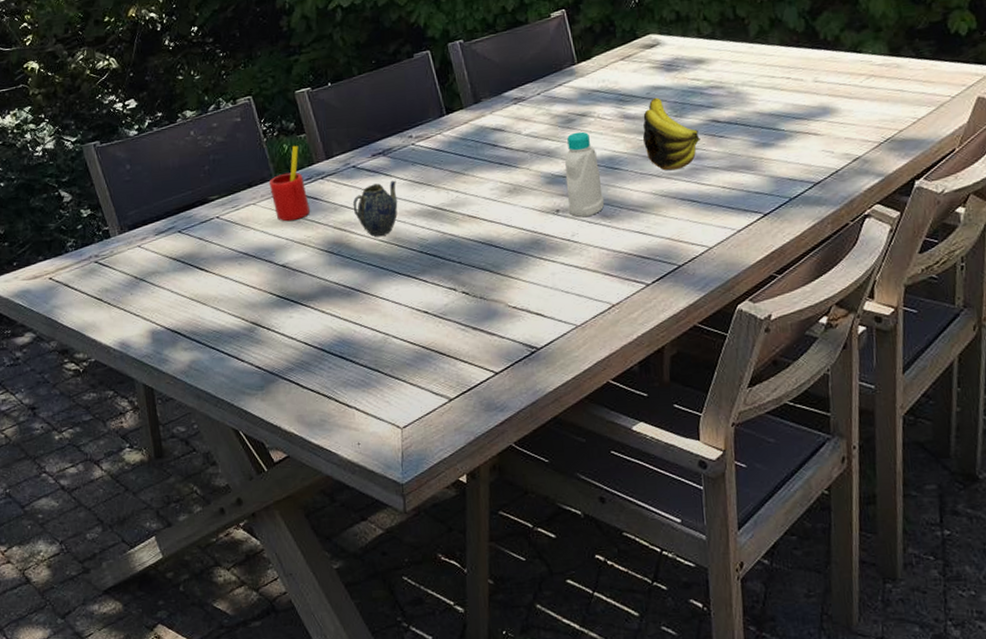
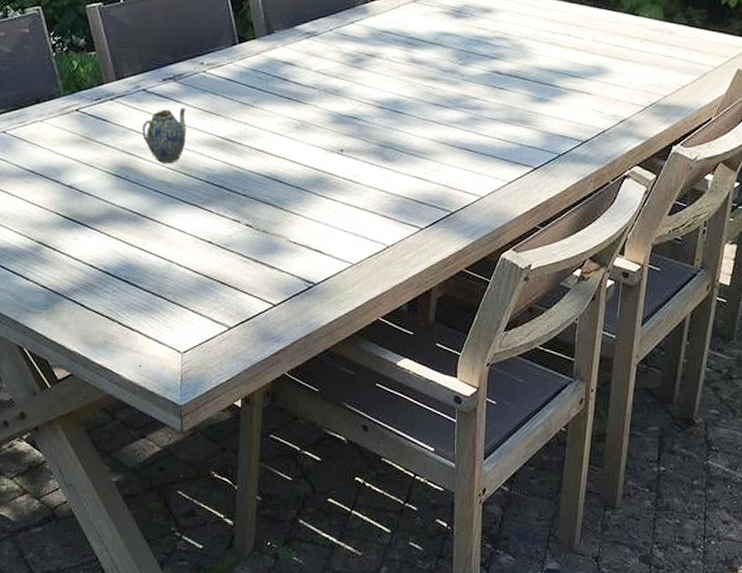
straw: present [269,145,310,222] -> none [57,62,98,142]
bottle: present [565,131,605,218] -> none [351,72,387,159]
banana: present [642,97,700,171] -> none [427,43,482,118]

